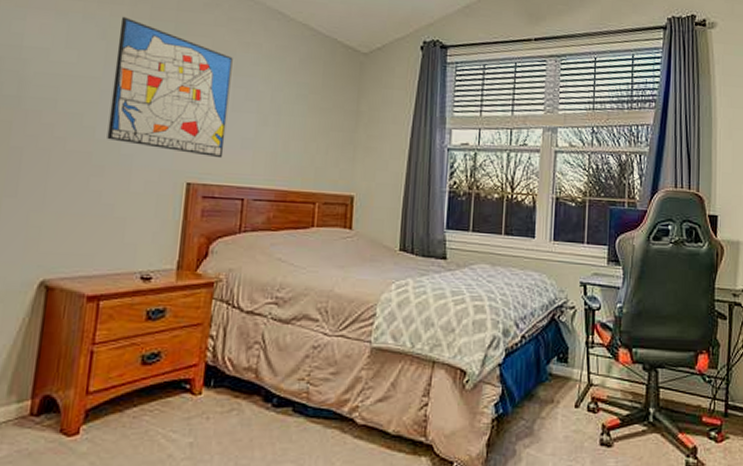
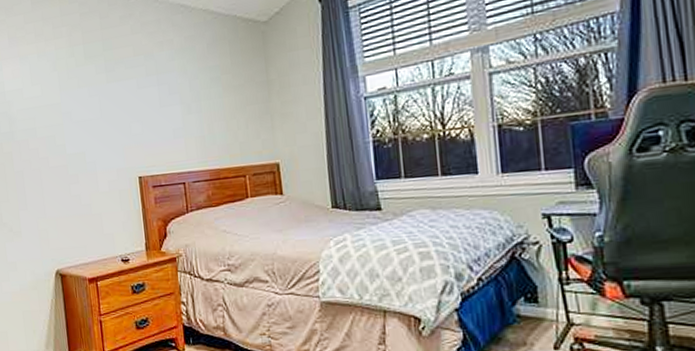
wall art: present [107,16,233,159] -> none [64,47,162,153]

